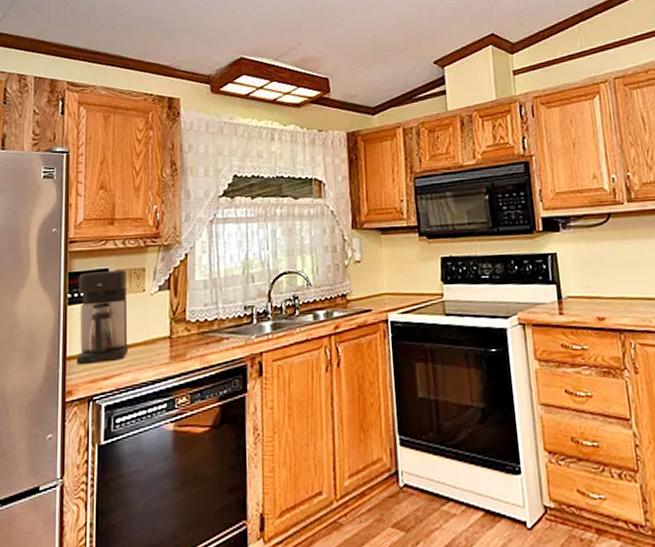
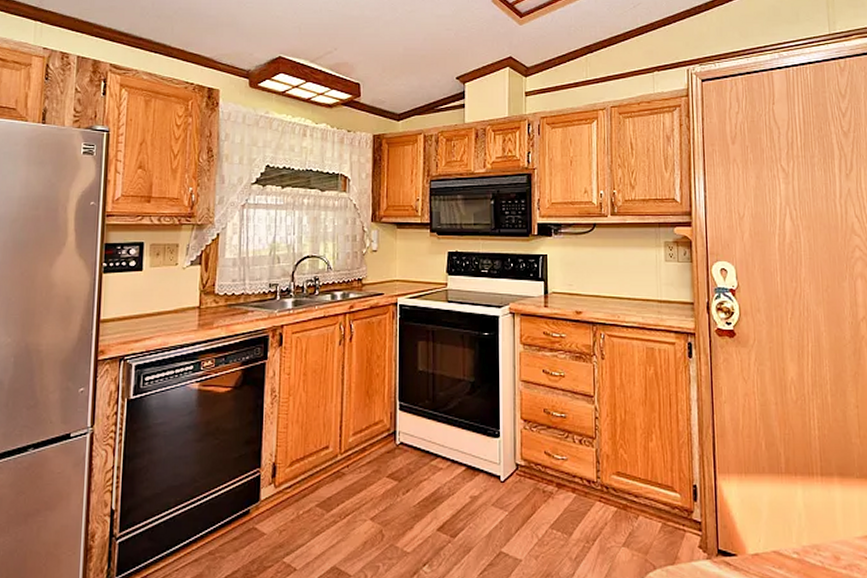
coffee maker: present [76,270,129,365] -> none [109,244,161,328]

